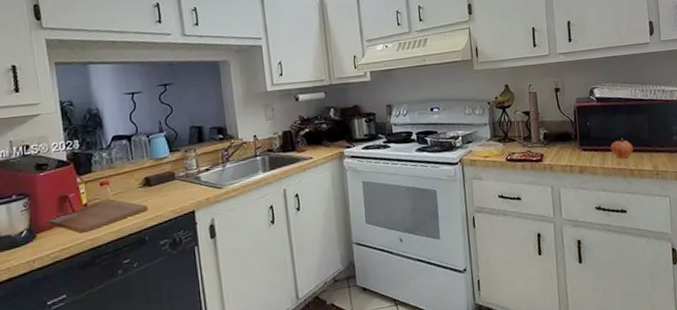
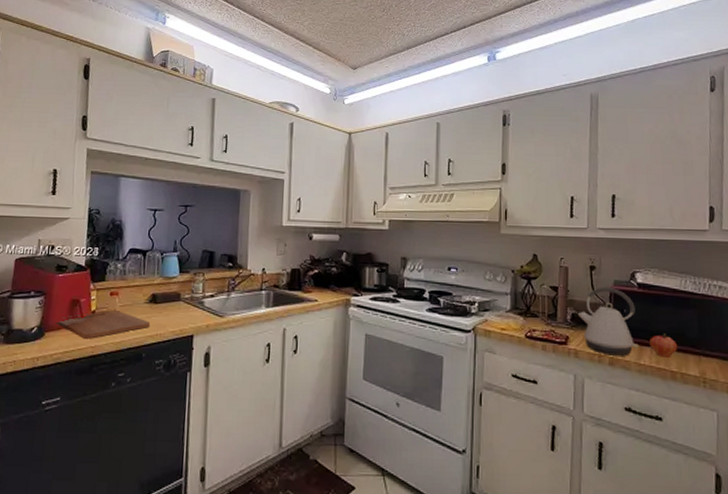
kettle: none [548,105,602,165] -> present [577,286,639,356]

